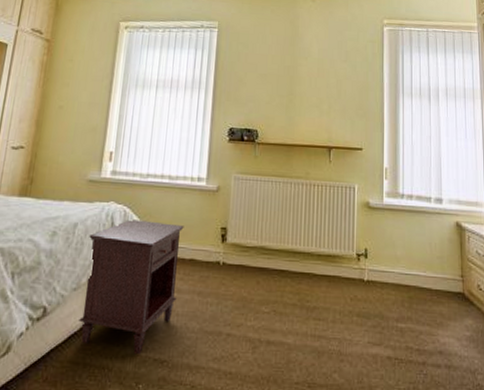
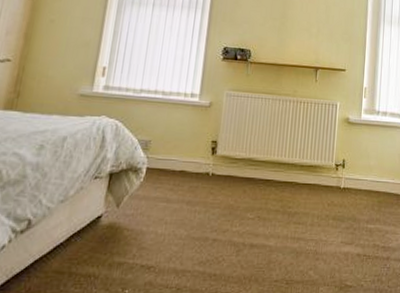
nightstand: present [79,219,184,355] -> none [65,133,176,262]

